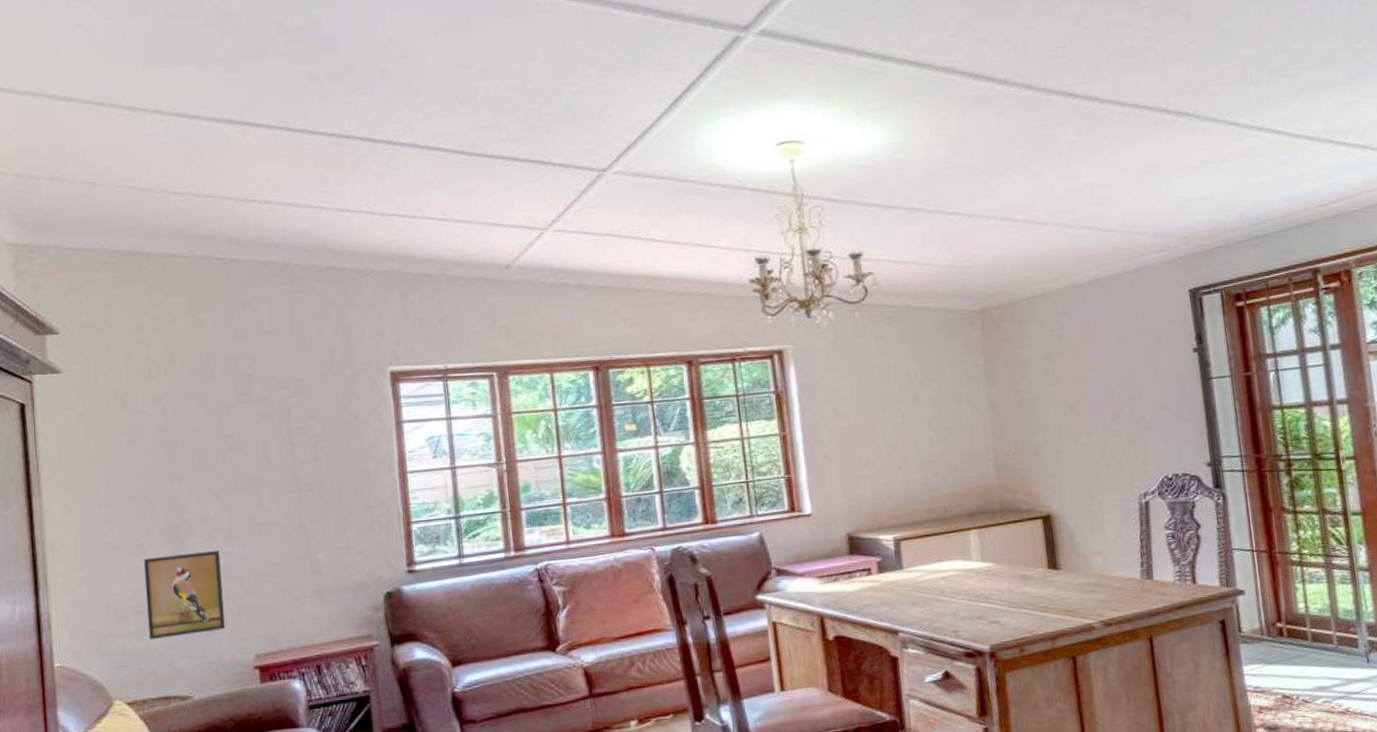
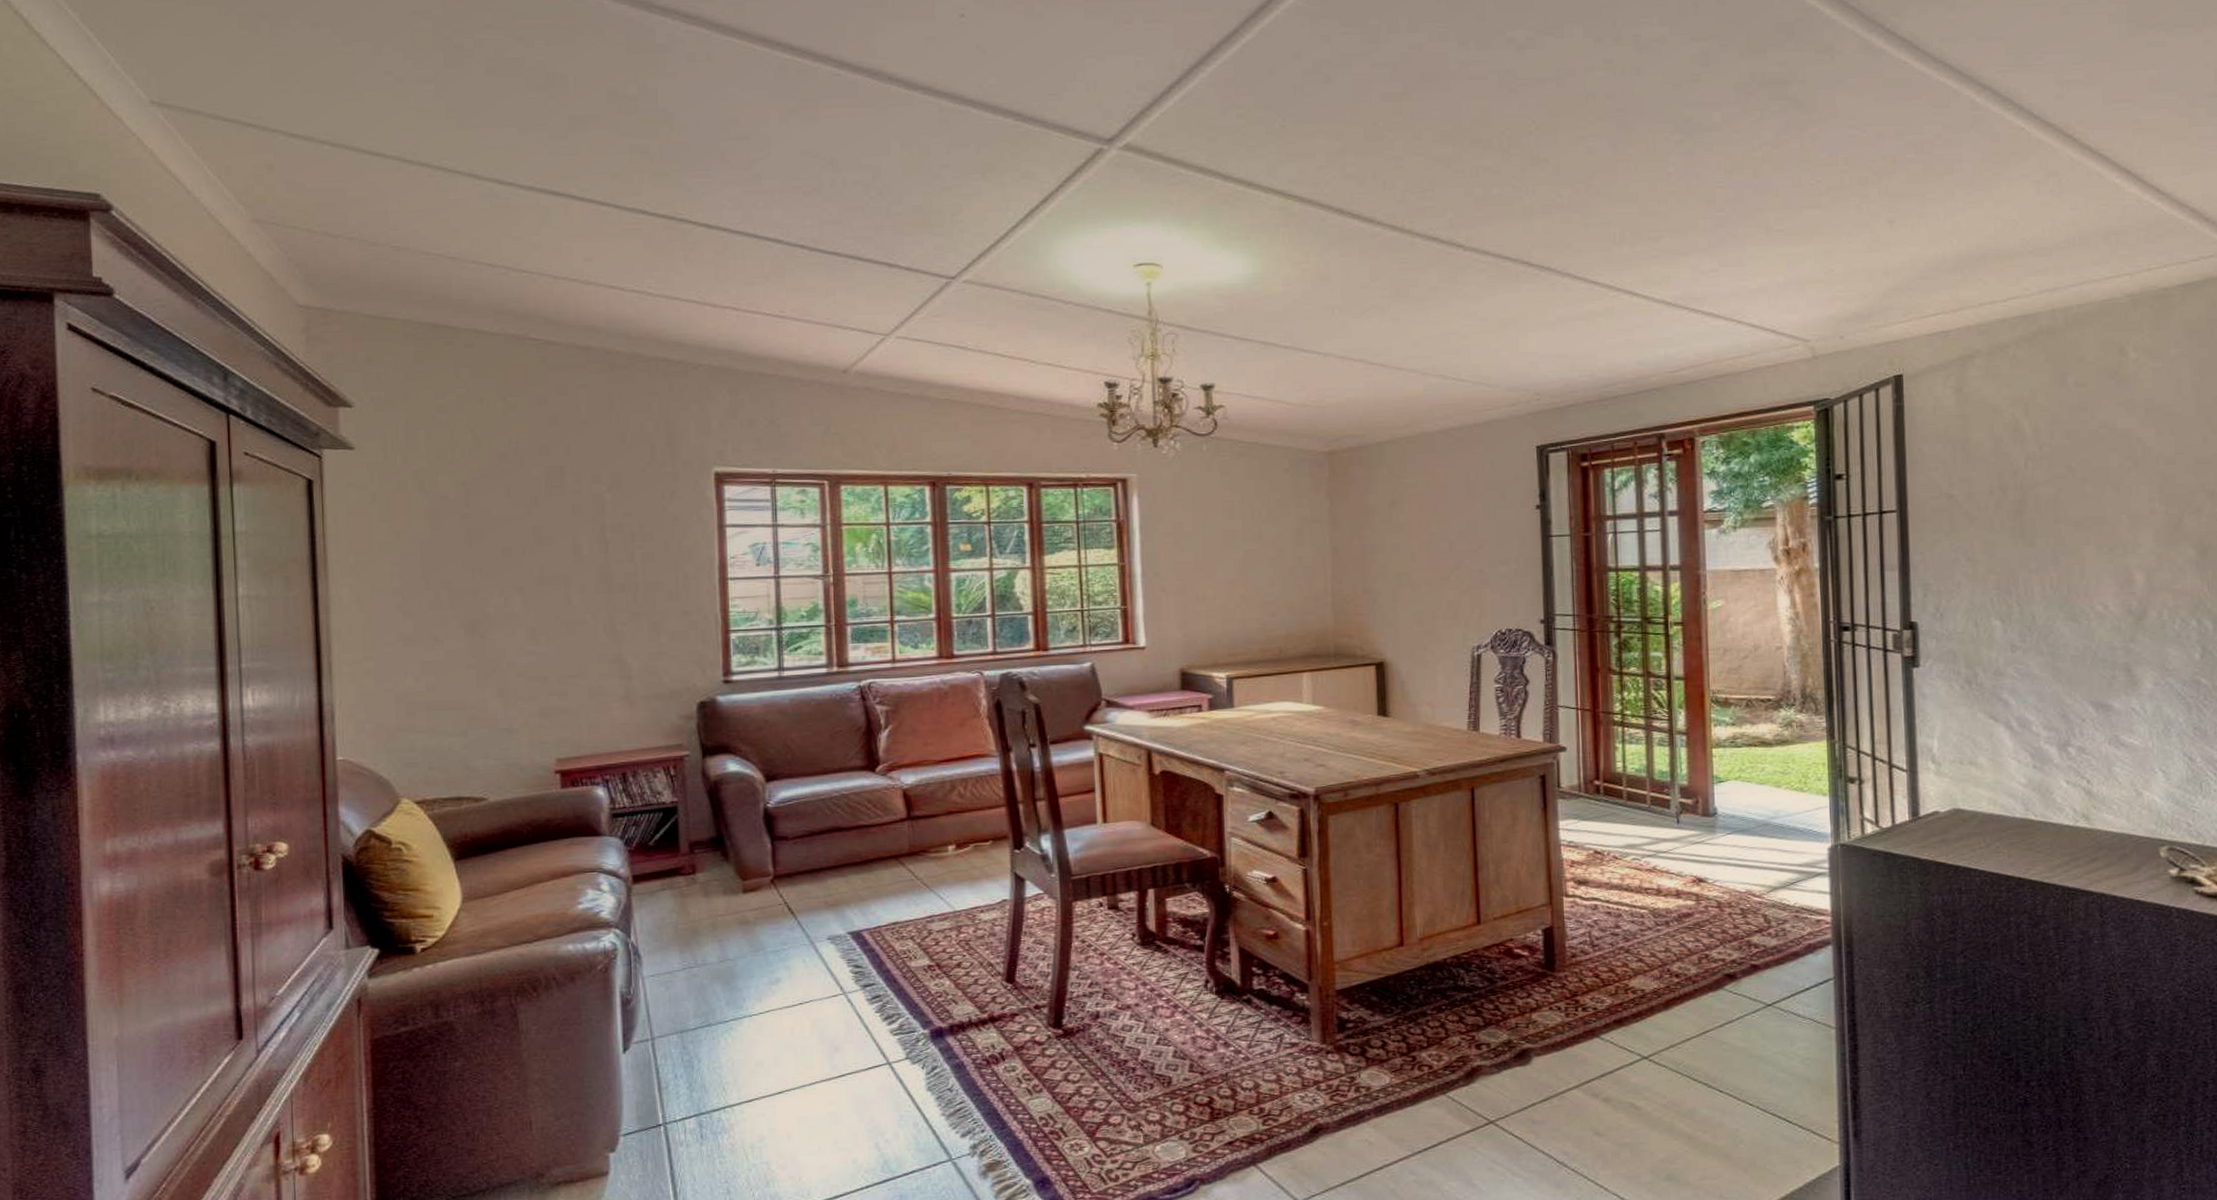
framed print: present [143,551,225,640] -> none [438,648,525,737]

